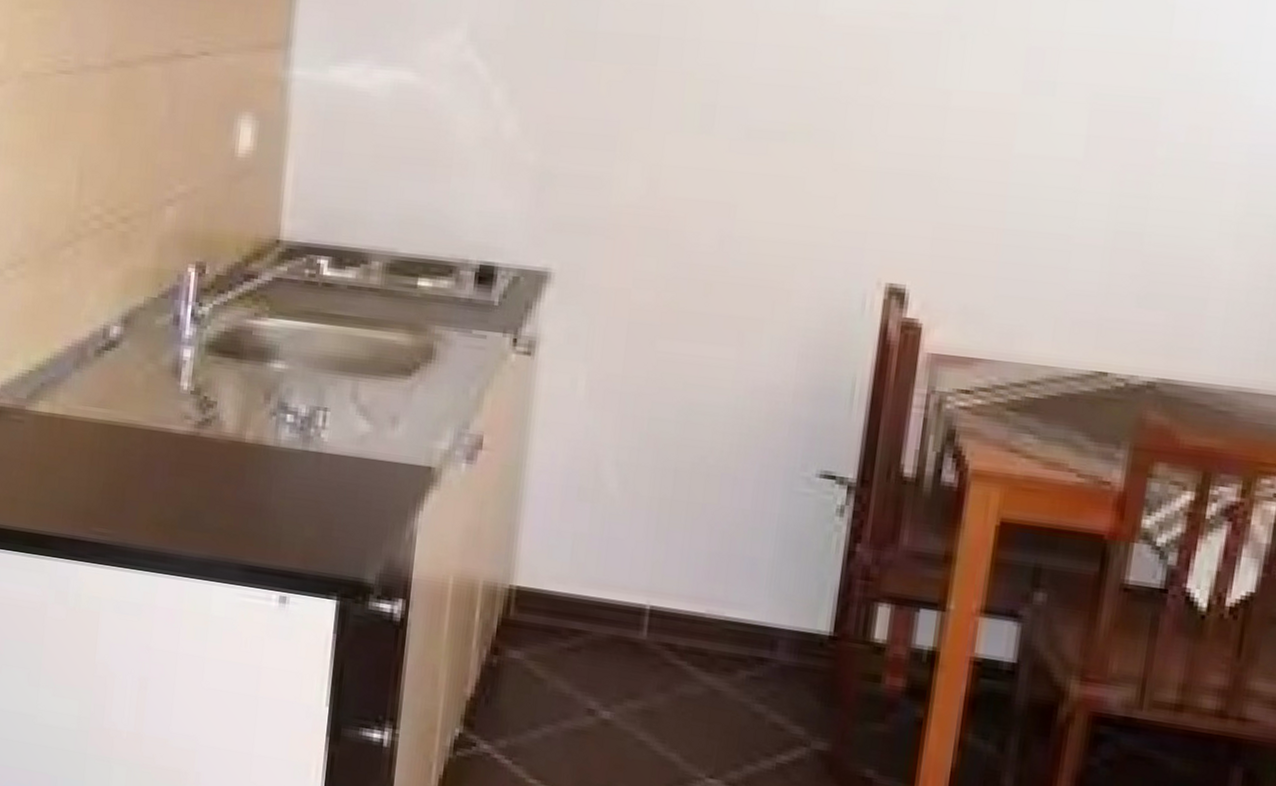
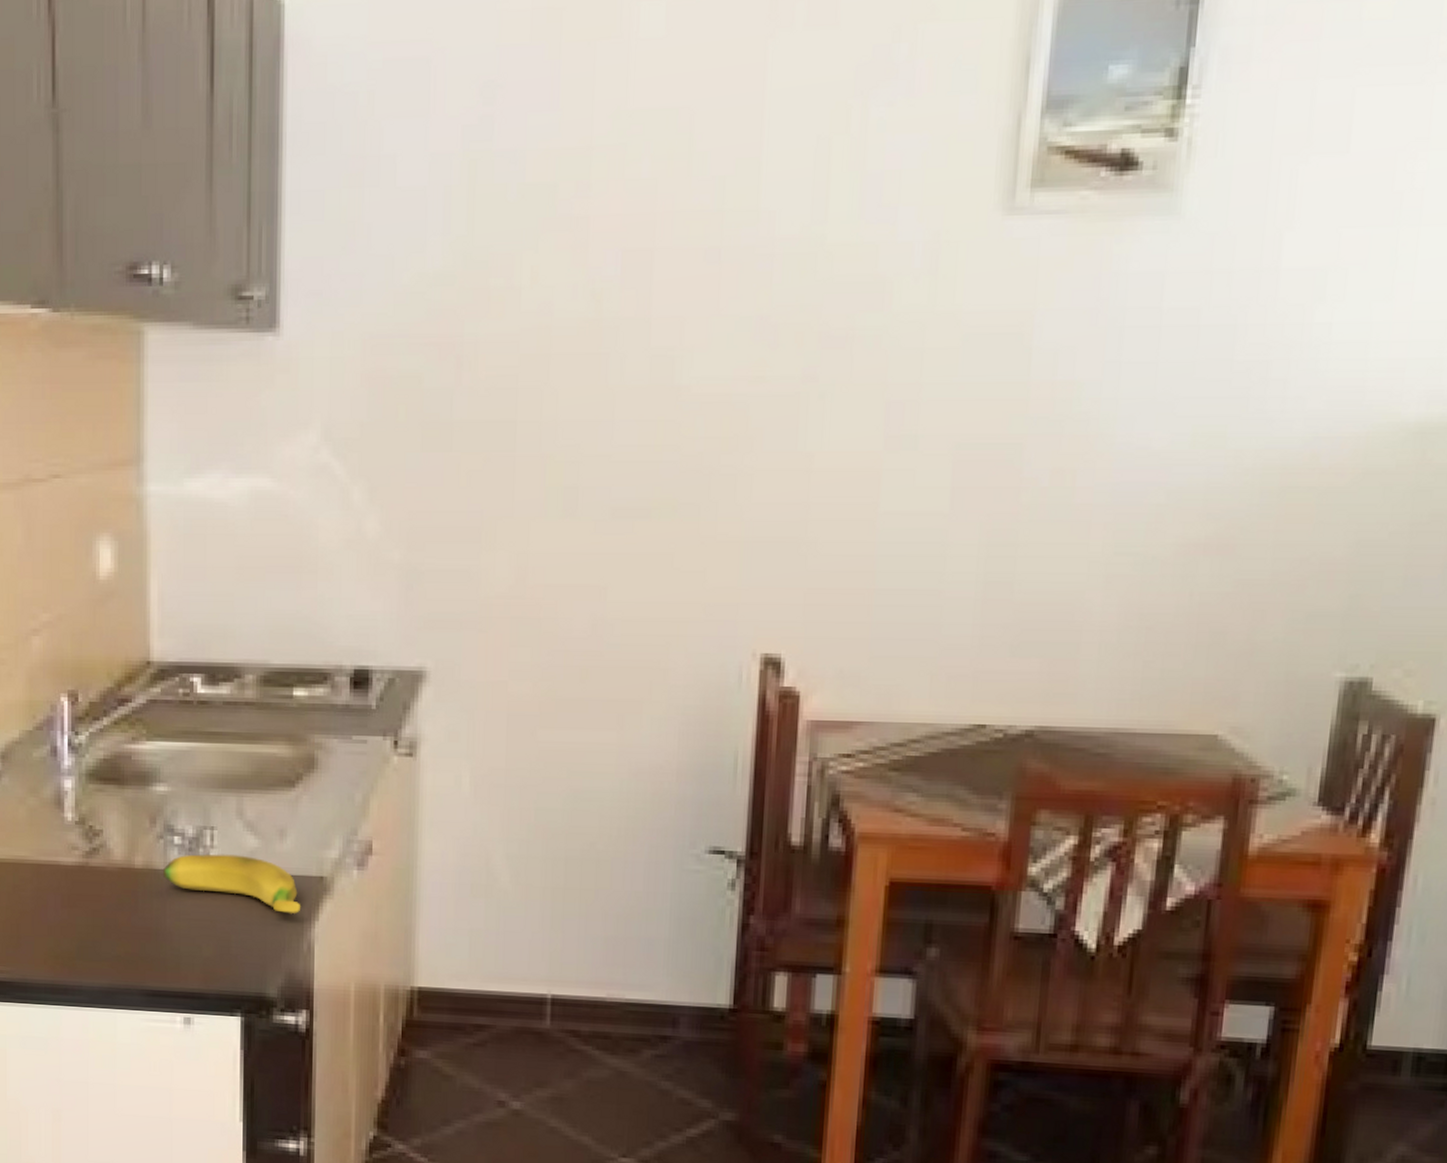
banana: none [272,433,407,502] -> present [163,853,301,913]

